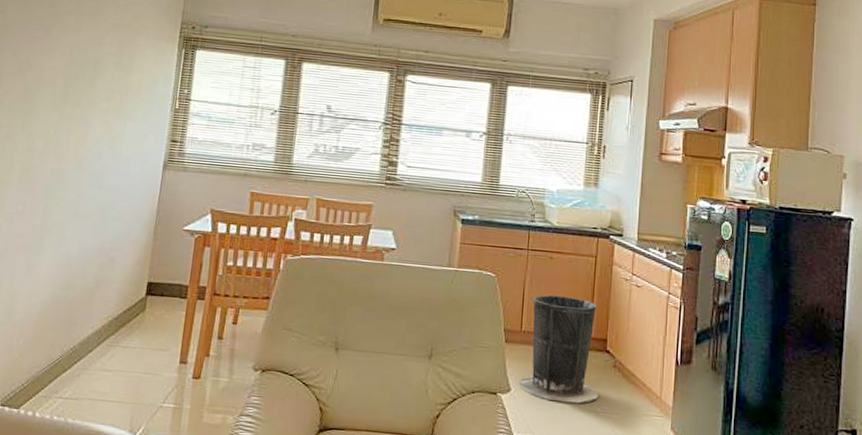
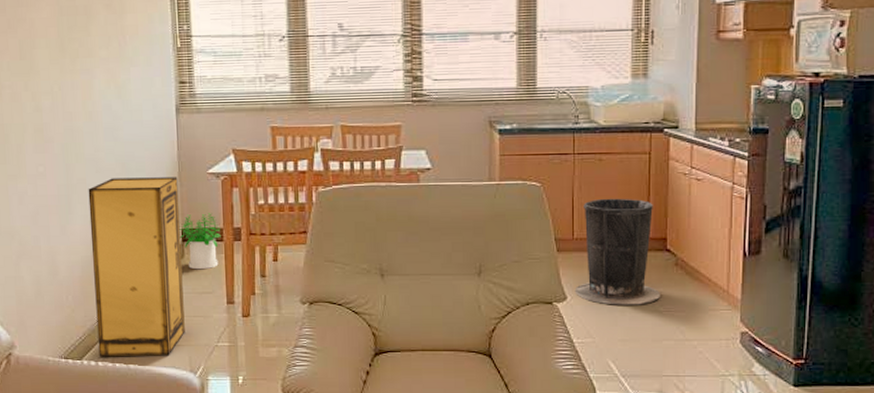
storage cabinet: none [38,224,153,413] -> present [88,177,185,357]
potted plant: none [144,268,187,326] -> present [179,213,221,270]

